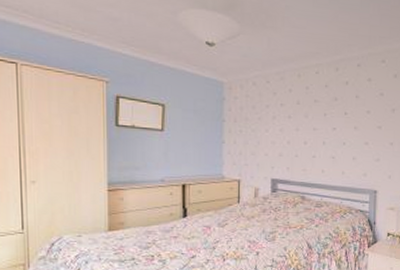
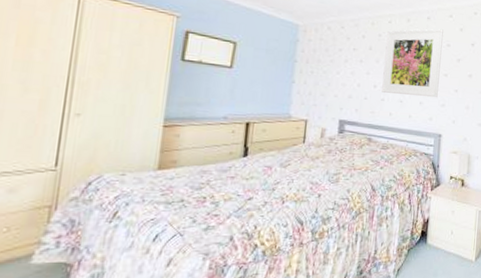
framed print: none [312,76,376,153] -> present [382,28,443,98]

